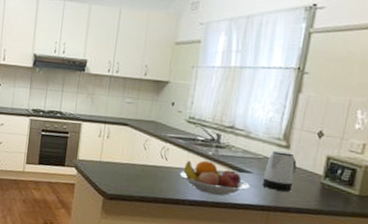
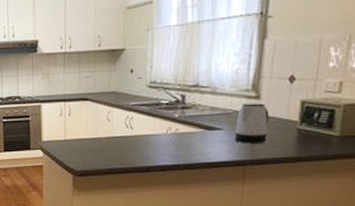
fruit bowl: present [179,160,250,196] -> none [147,123,222,156]

